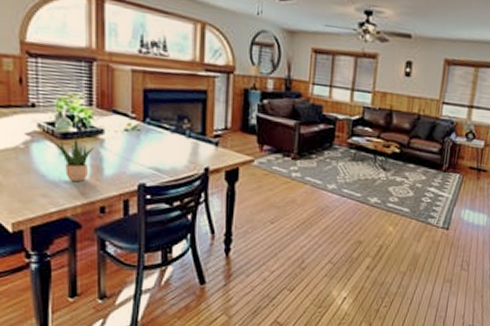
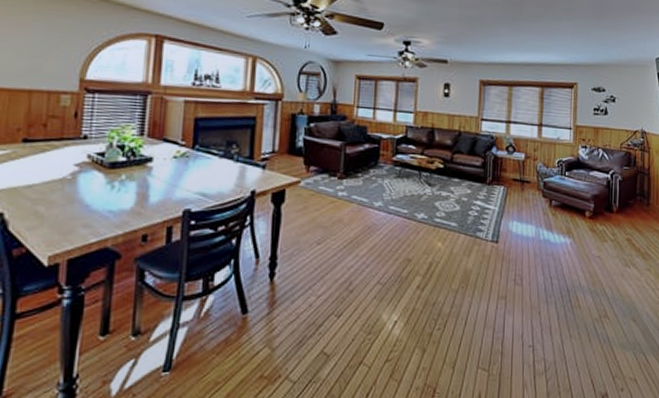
potted plant: present [50,135,94,181] -> none [98,164,142,210]

